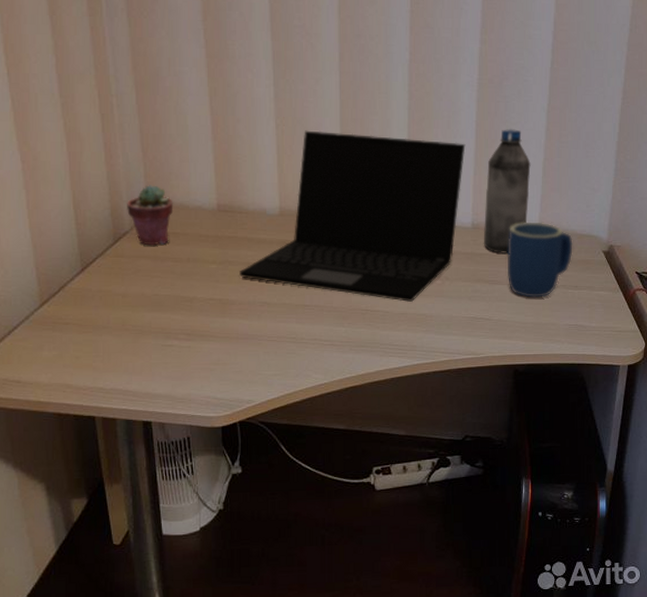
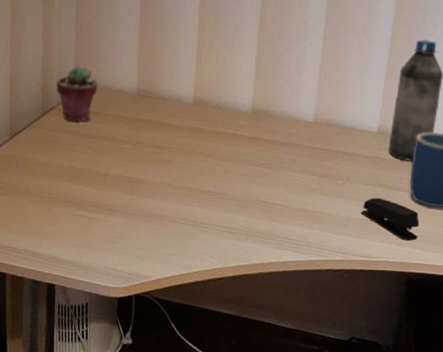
laptop: present [239,130,466,302] -> none [150,26,379,199]
stapler: none [463,293,521,334] -> present [361,197,420,242]

